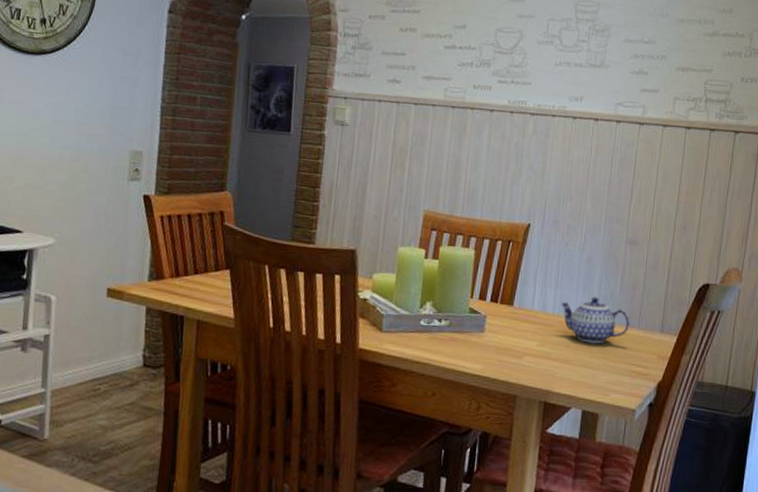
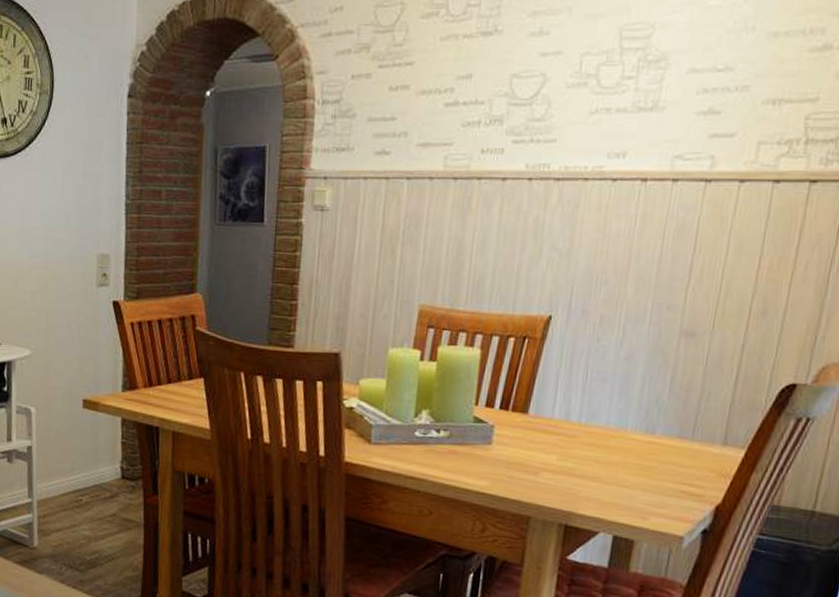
teapot: present [561,297,630,344] -> none [589,402,681,459]

